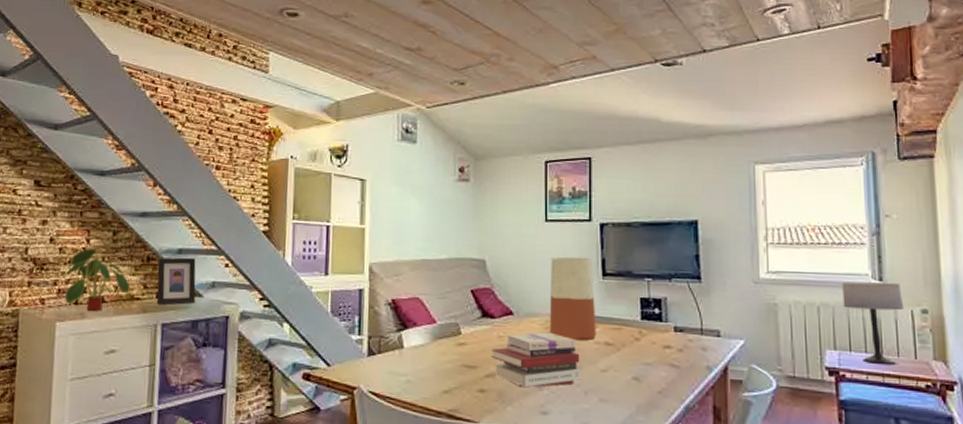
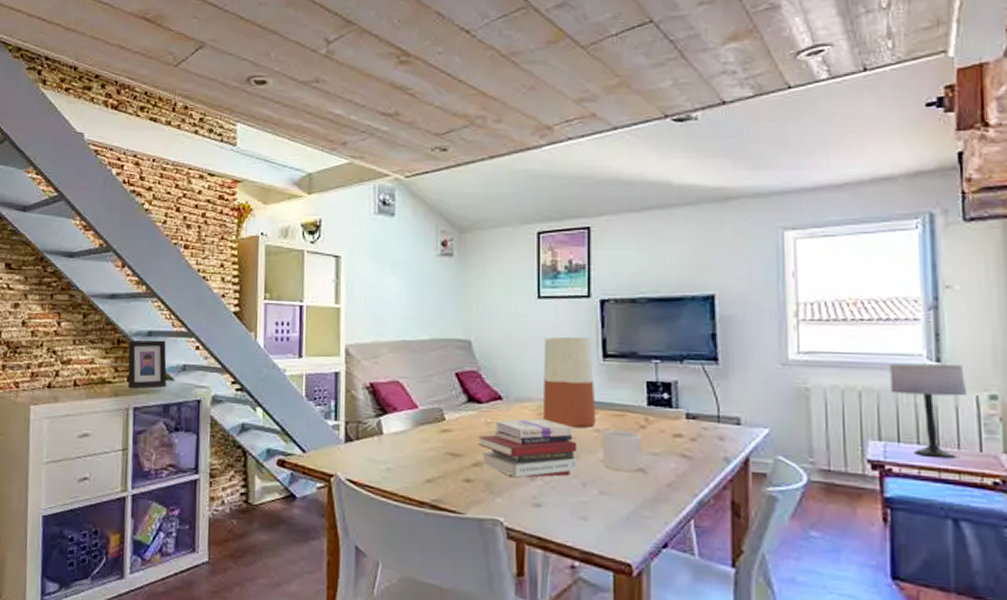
plant: present [64,248,130,311] -> none [37,331,101,395]
mug: none [601,342,636,381] -> present [601,430,641,473]

